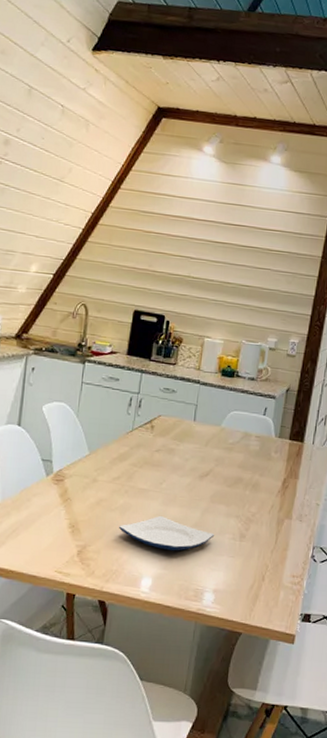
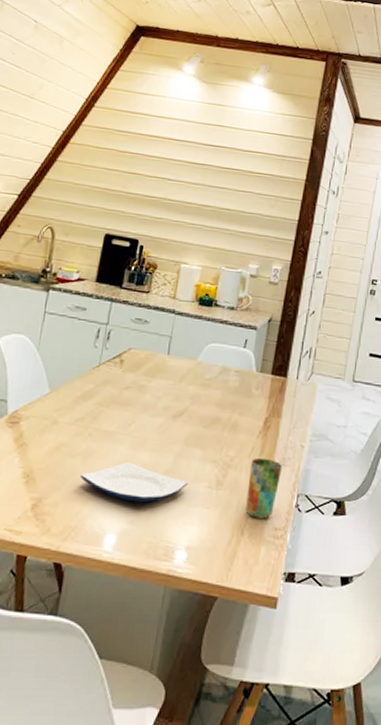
cup: none [266,514,299,567] -> present [245,458,282,519]

